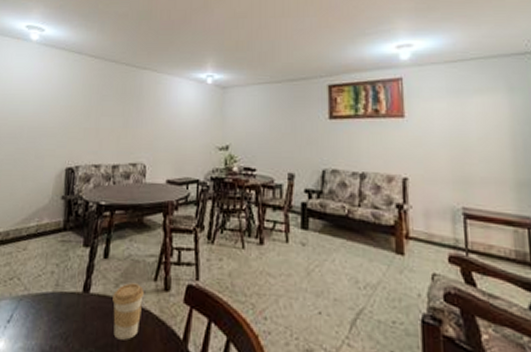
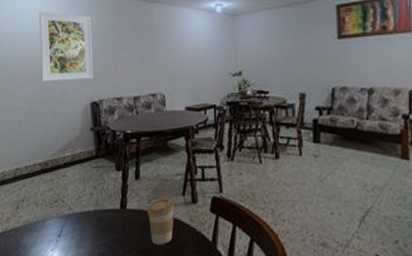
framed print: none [17,69,79,144] -> present [38,11,93,82]

